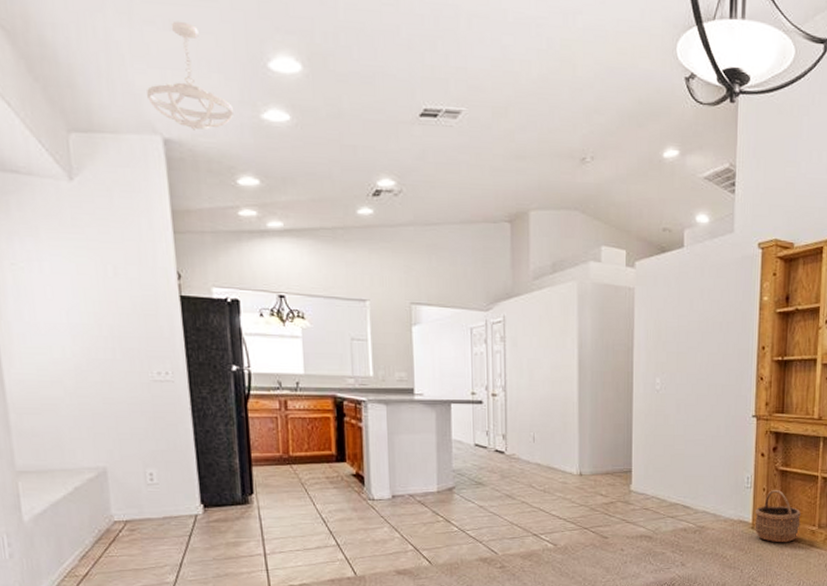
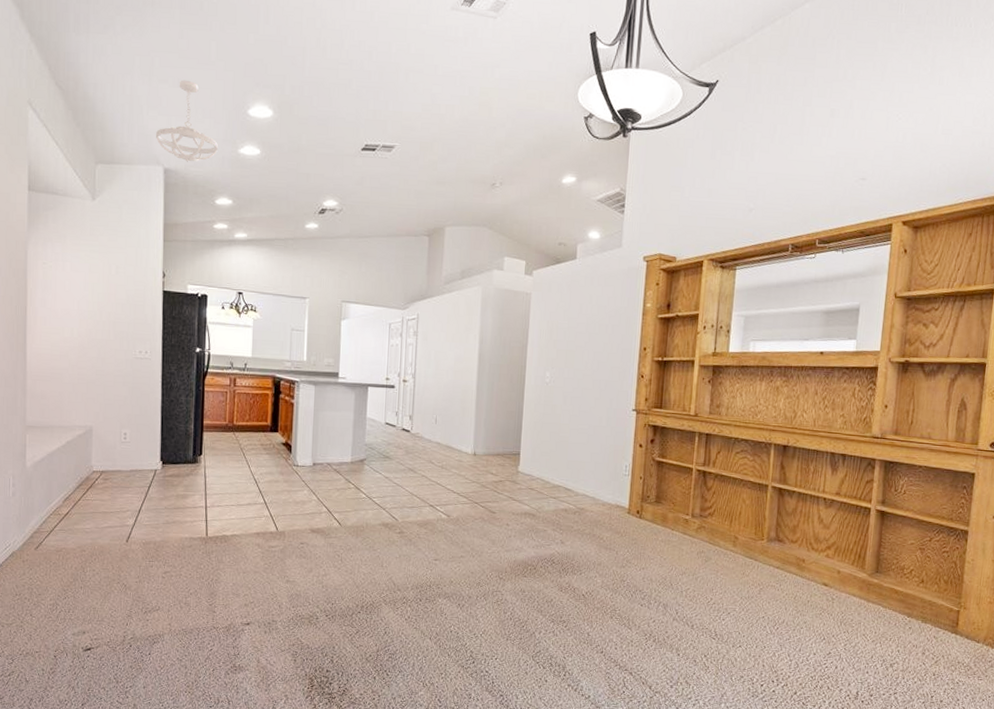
wicker basket: present [755,490,801,543] -> none [631,479,675,529]

